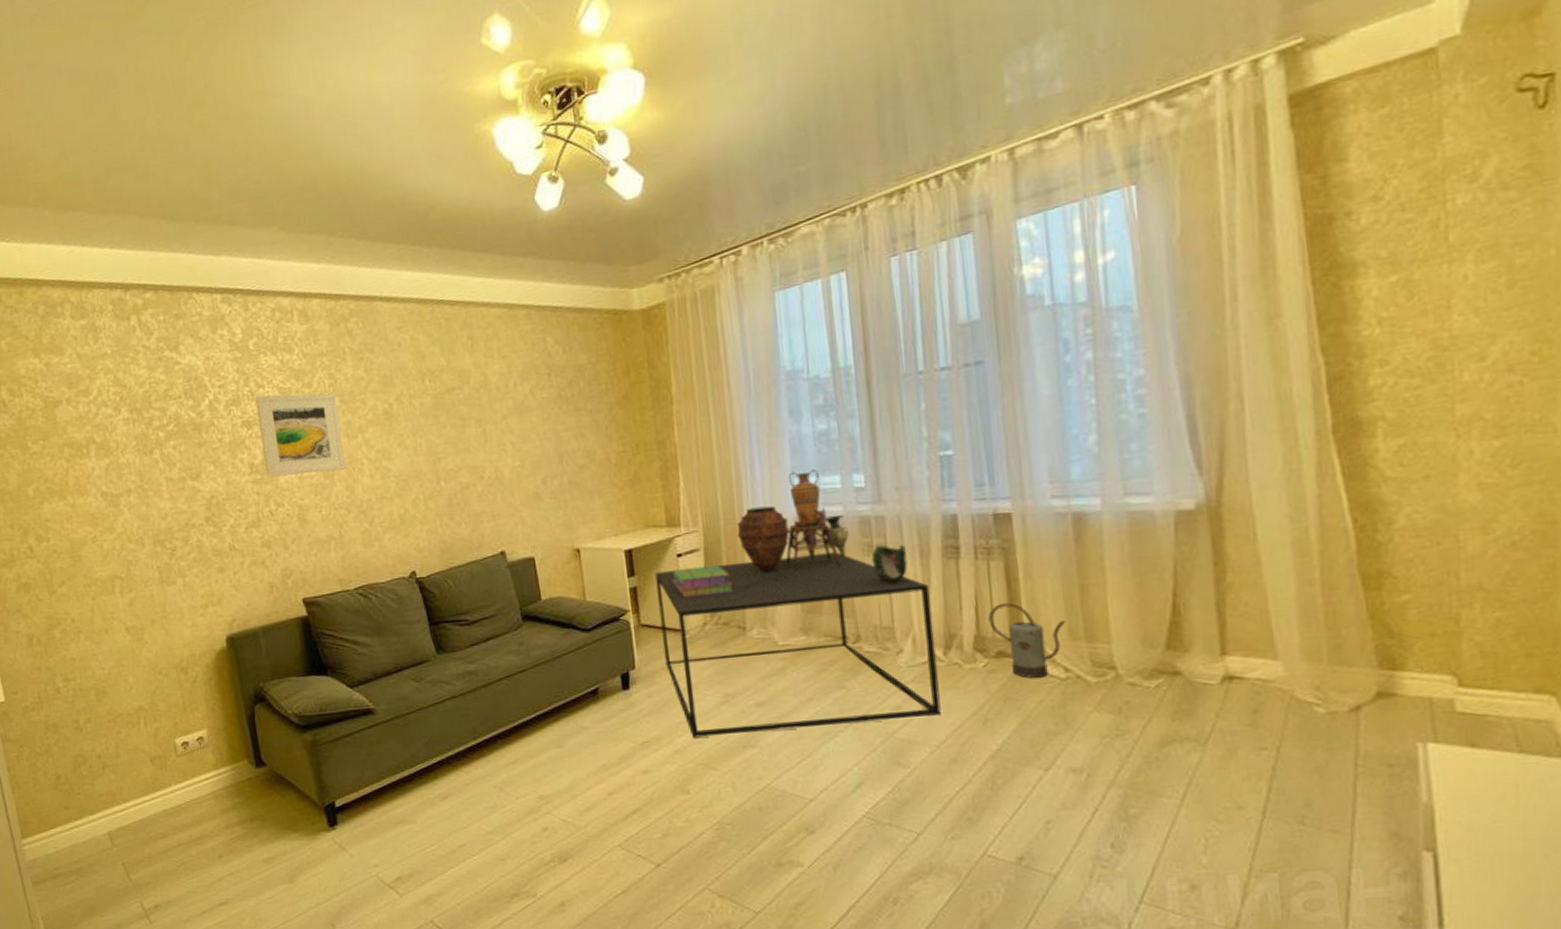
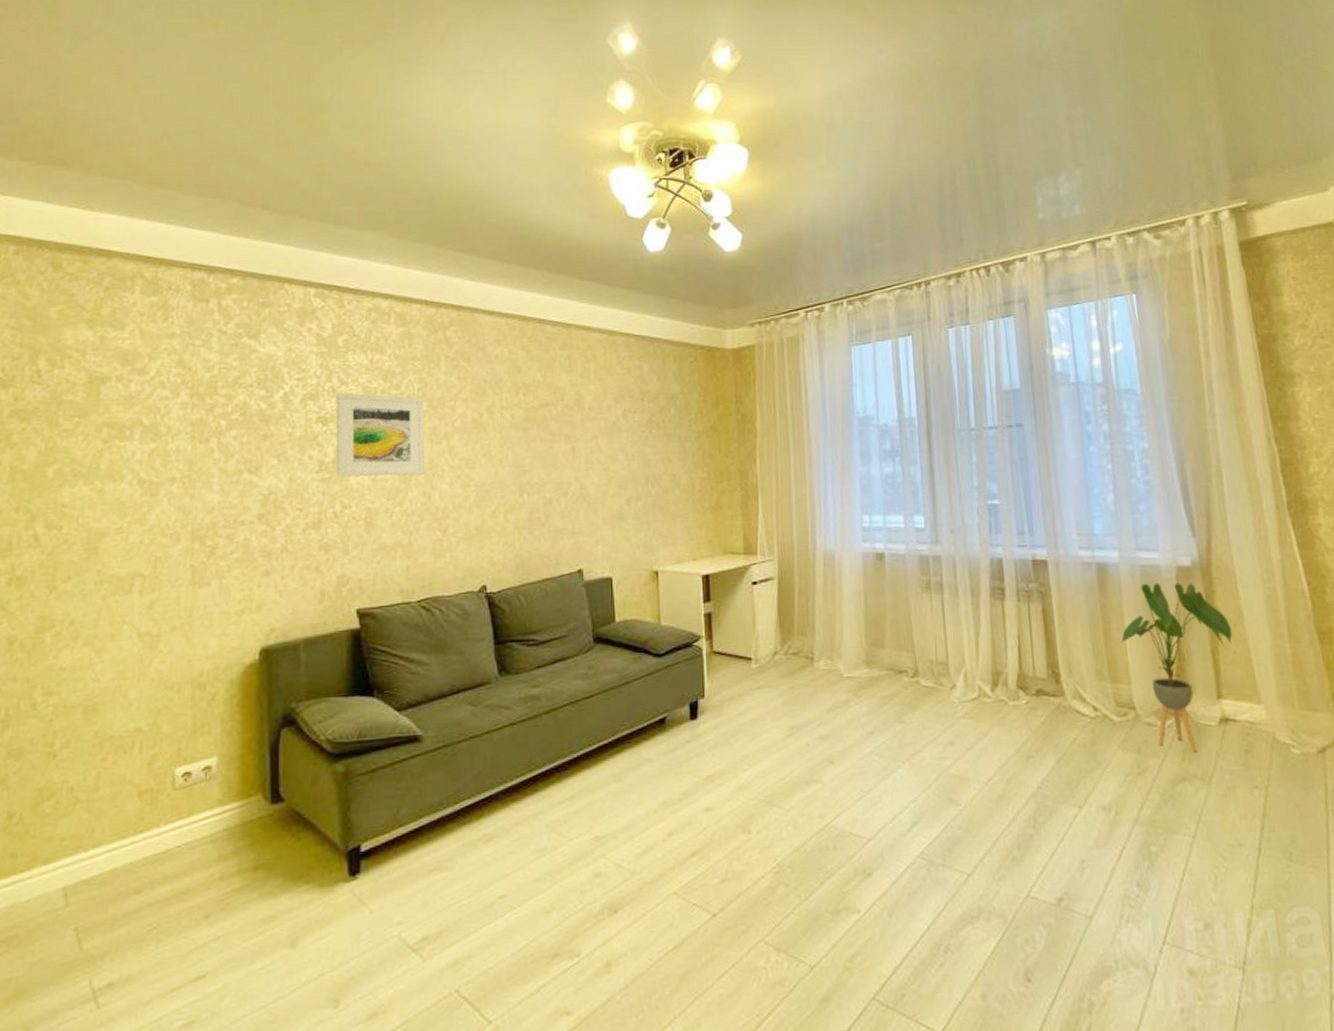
coffee table: present [655,552,941,738] -> none [730,588,989,772]
stack of books: present [672,564,734,597] -> none [746,594,804,625]
decorative vase: present [737,469,849,573] -> none [810,508,910,604]
decorative bowl: present [871,544,908,582] -> none [929,583,960,619]
watering can: present [988,603,1067,678] -> none [1029,643,1094,716]
house plant: none [1100,529,1246,713] -> present [1120,582,1233,753]

